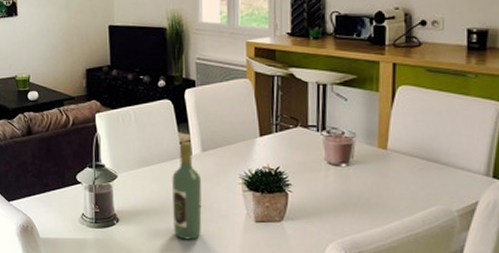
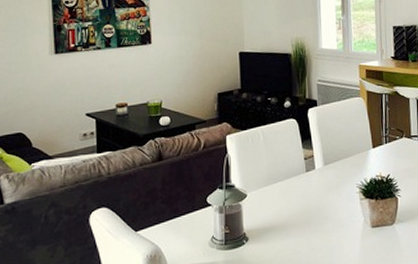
wine bottle: present [172,142,202,240] -> none [298,157,325,252]

